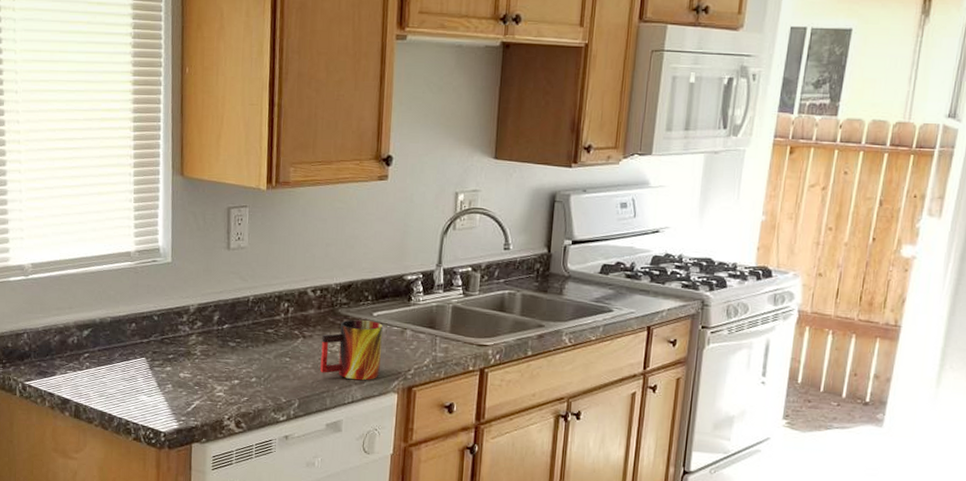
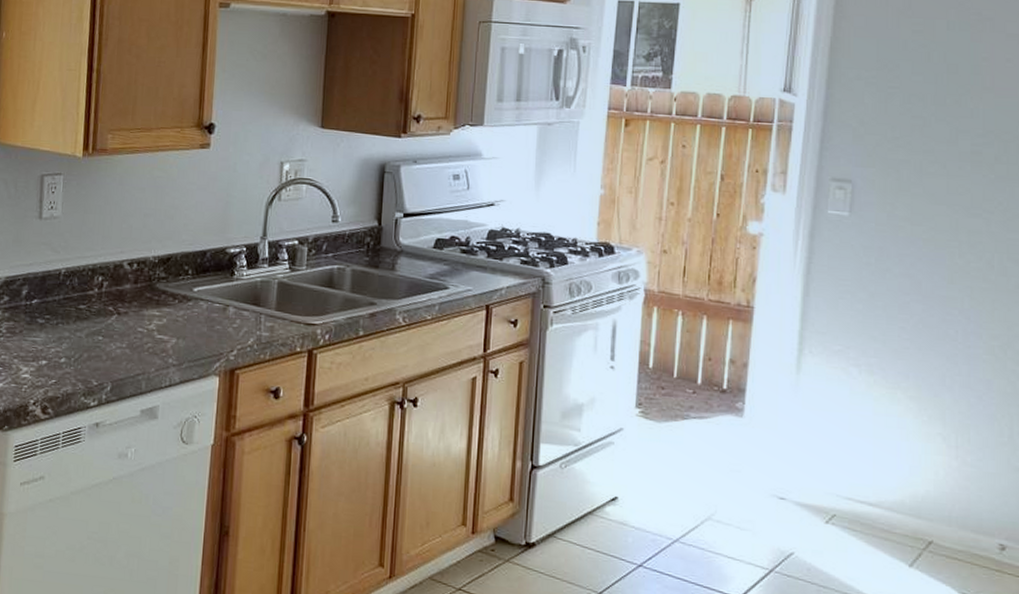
mug: present [320,319,383,381] -> none [135,295,204,362]

